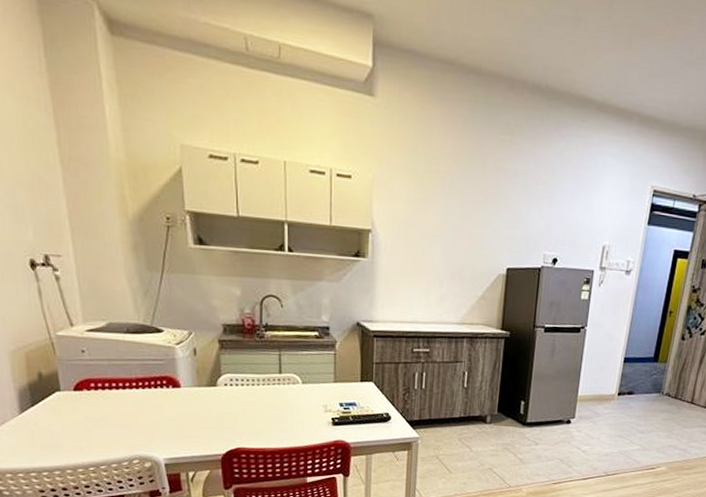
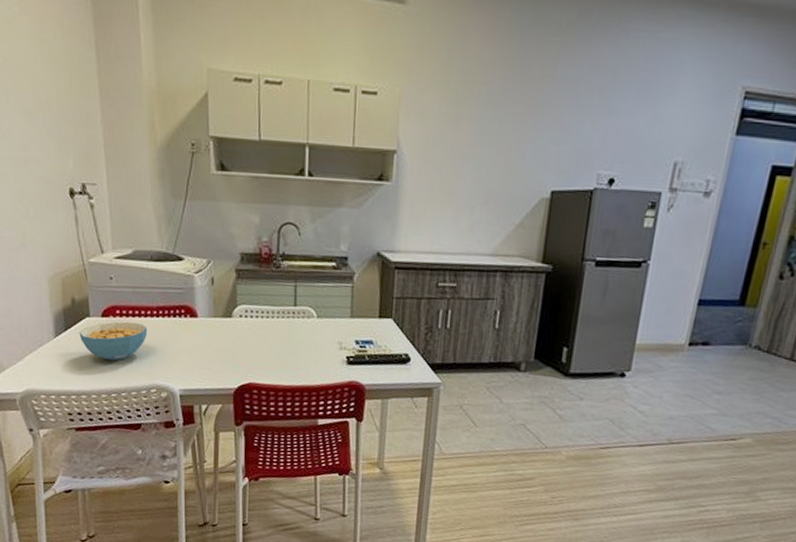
cereal bowl: none [48,394,127,435] -> present [79,321,148,361]

